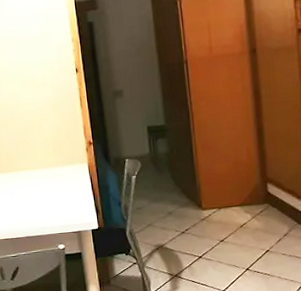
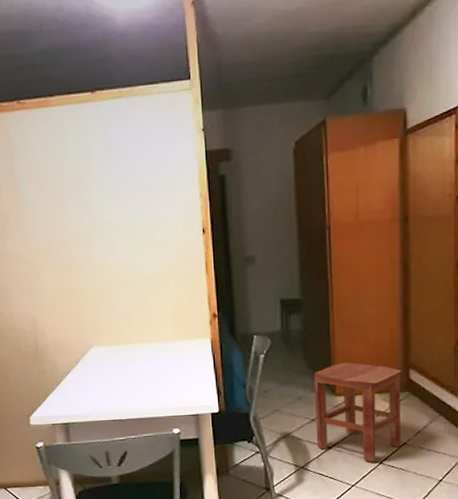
stool: none [181,179,265,269] -> present [314,362,402,462]

